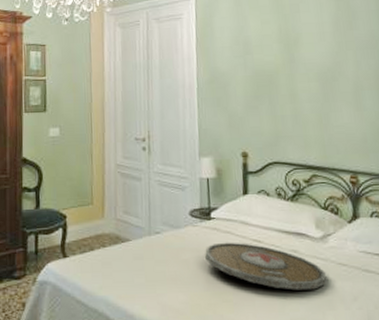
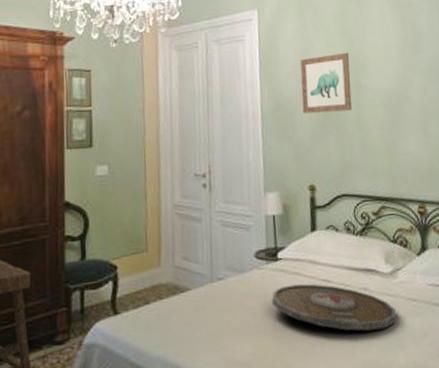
wall art: none [235,29,285,86] -> present [300,52,352,114]

